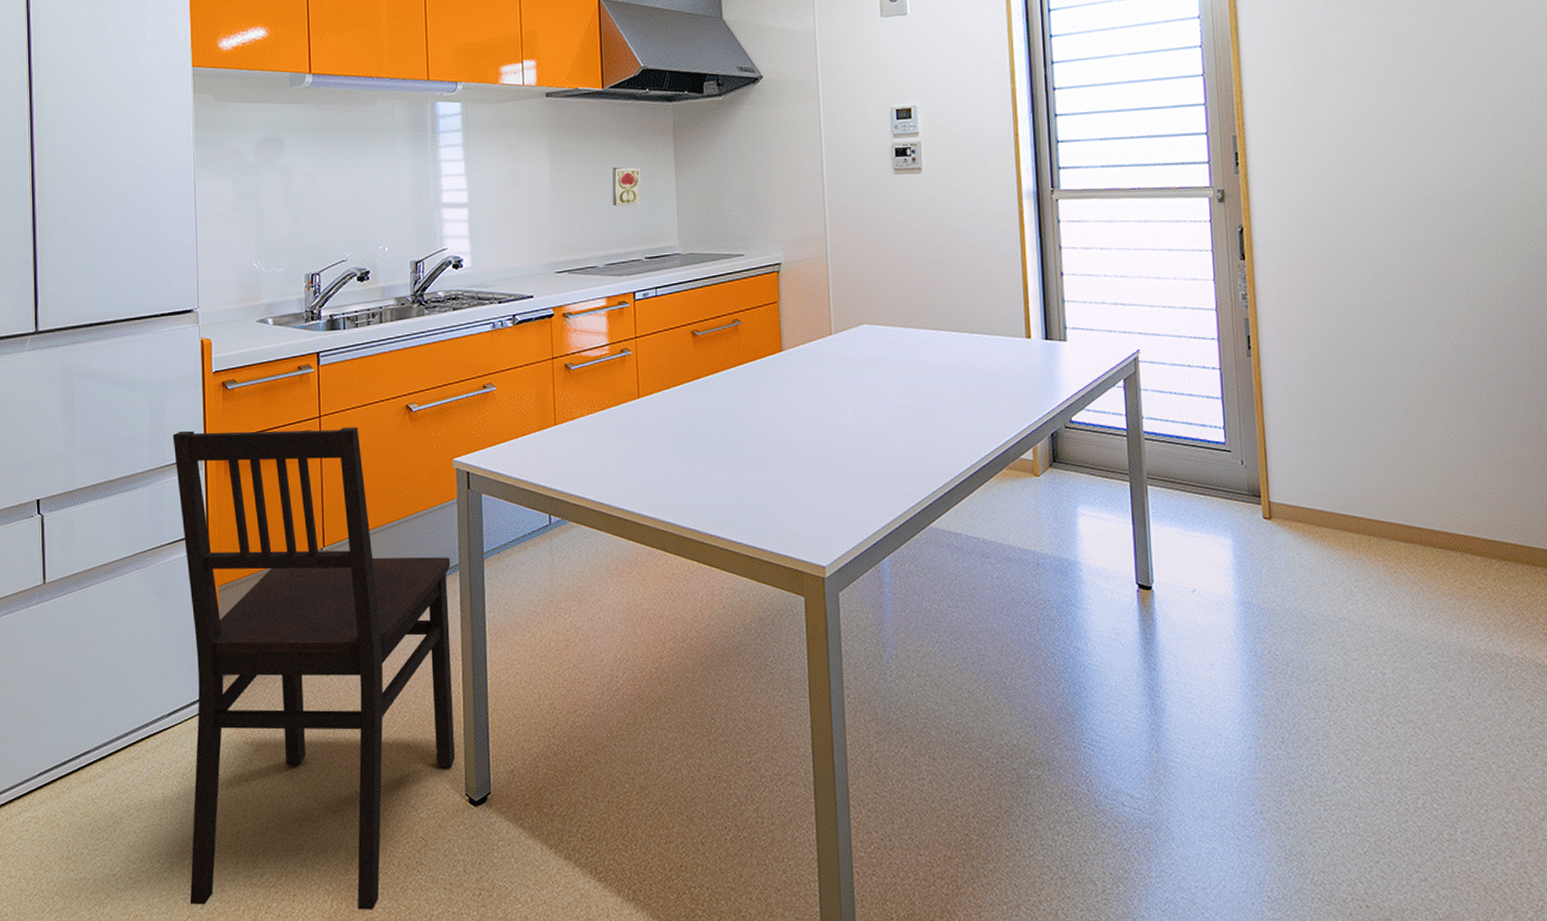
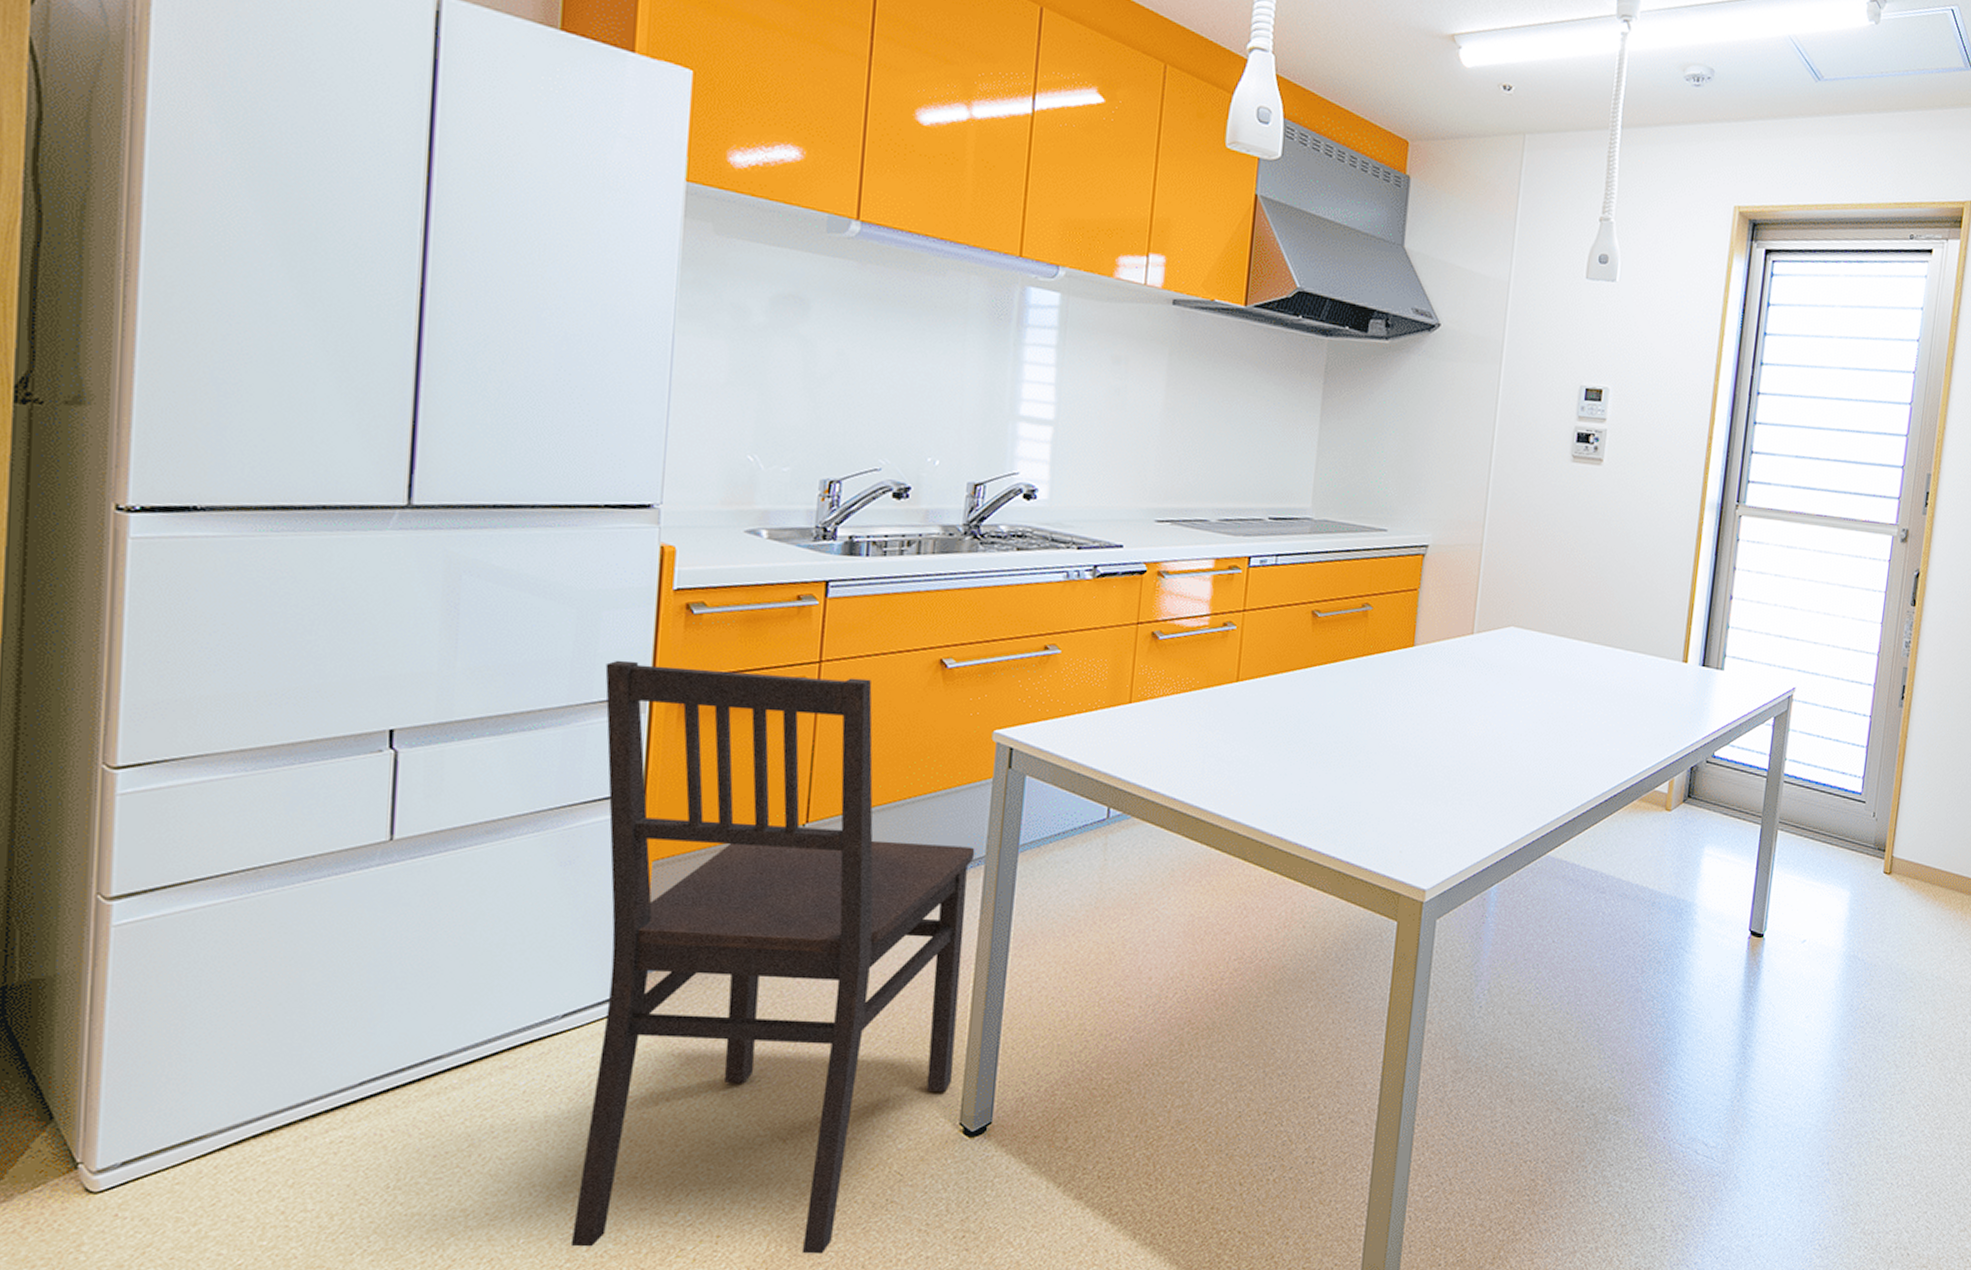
decorative tile: present [612,167,641,207] -> none [1238,405,1279,455]

